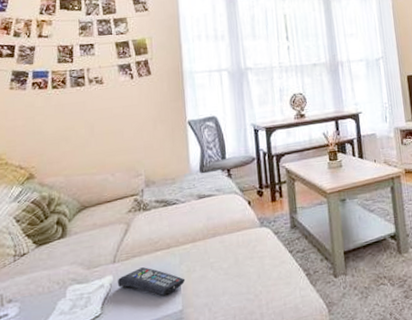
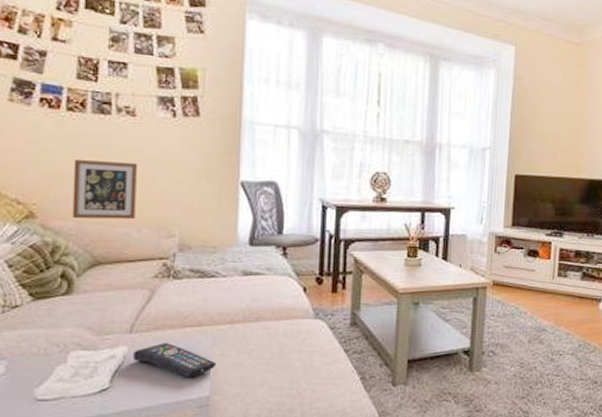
picture frame: none [60,121,110,174] -> present [72,160,137,220]

